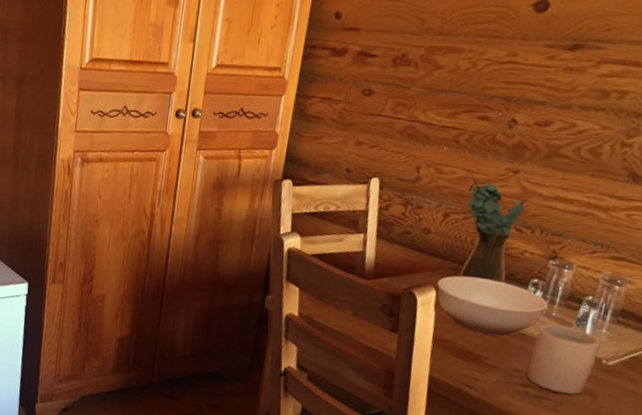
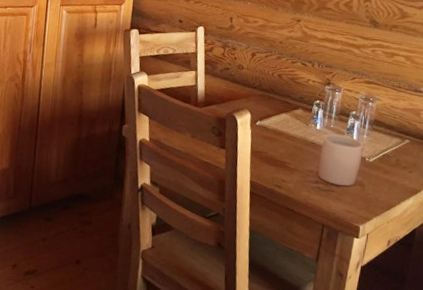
bowl: present [437,275,548,336] -> none [251,100,327,146]
vase: present [459,176,526,284] -> none [266,24,307,105]

